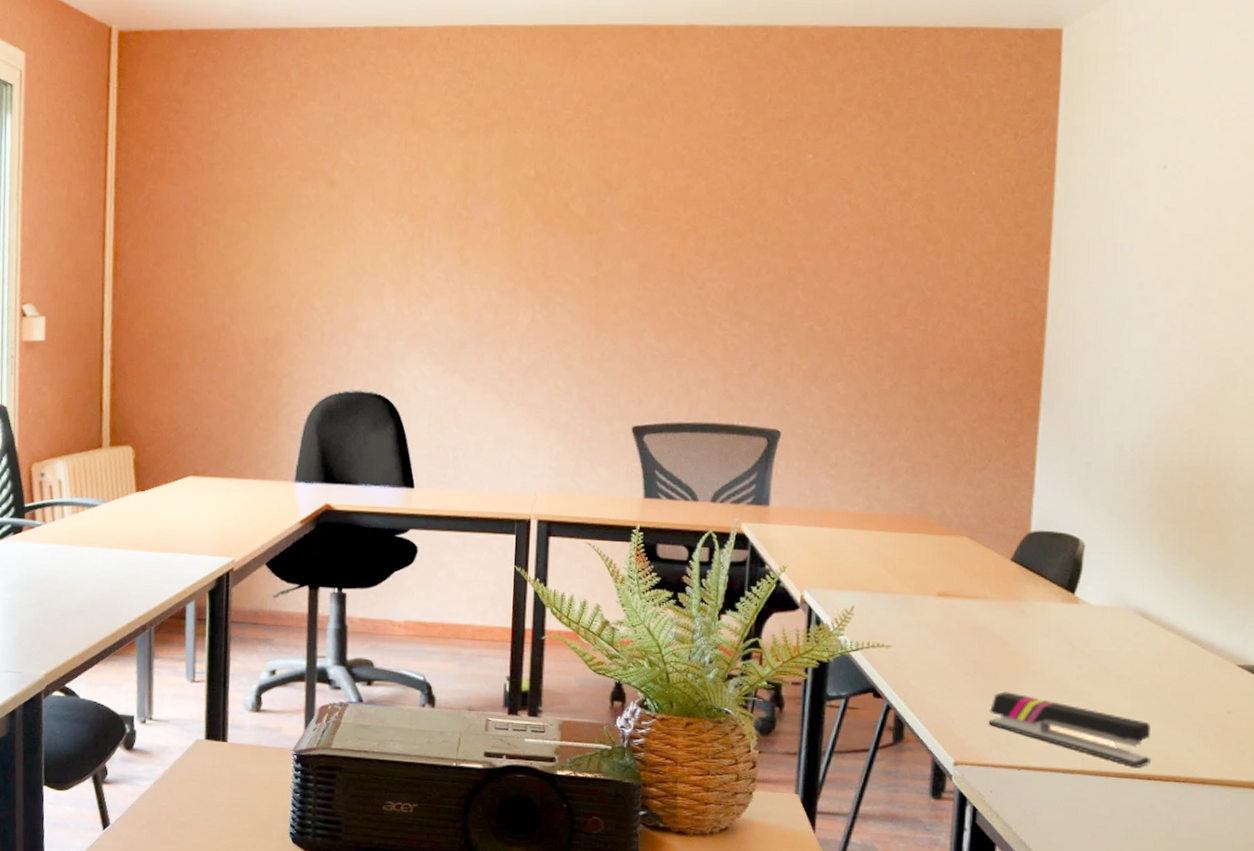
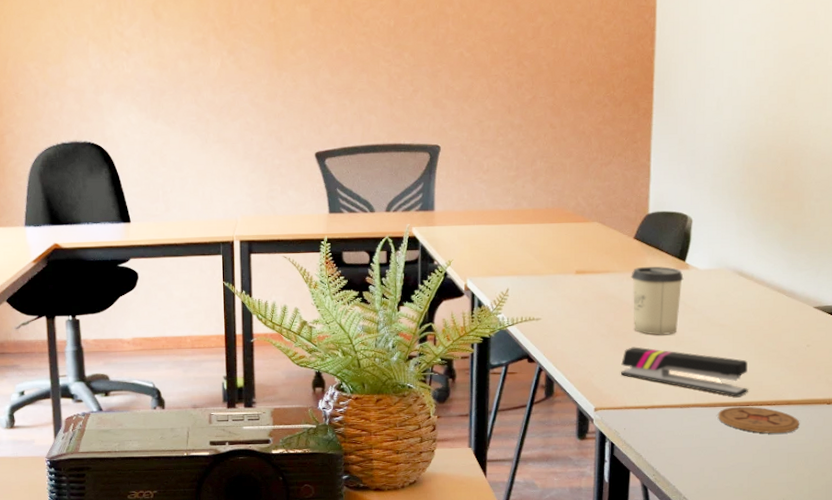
cup: none [1005,595,1072,682] -> present [631,266,684,335]
coaster: none [1111,779,1217,819] -> present [718,406,800,434]

